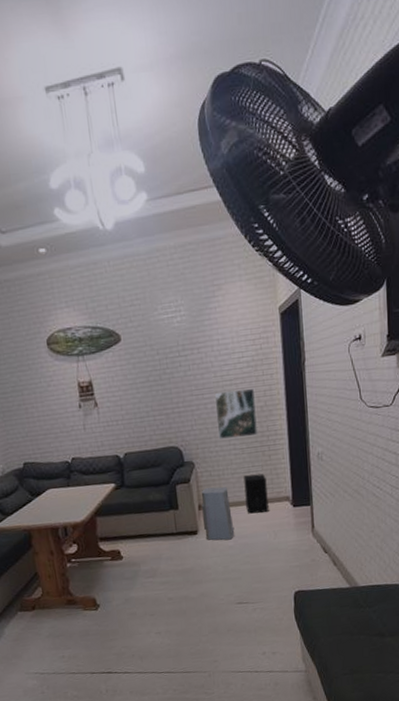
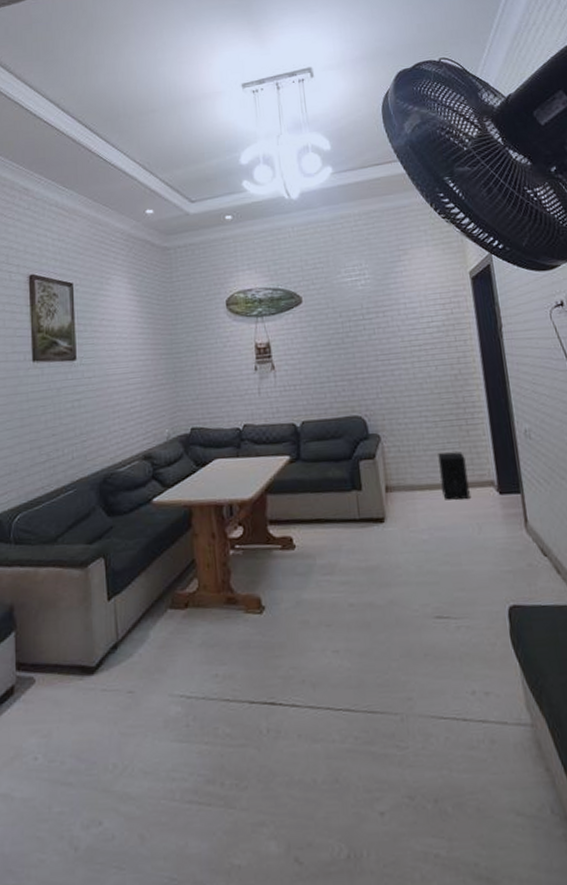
air purifier: present [201,486,235,540] -> none [388,465,430,532]
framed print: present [214,388,259,439] -> none [401,354,454,410]

